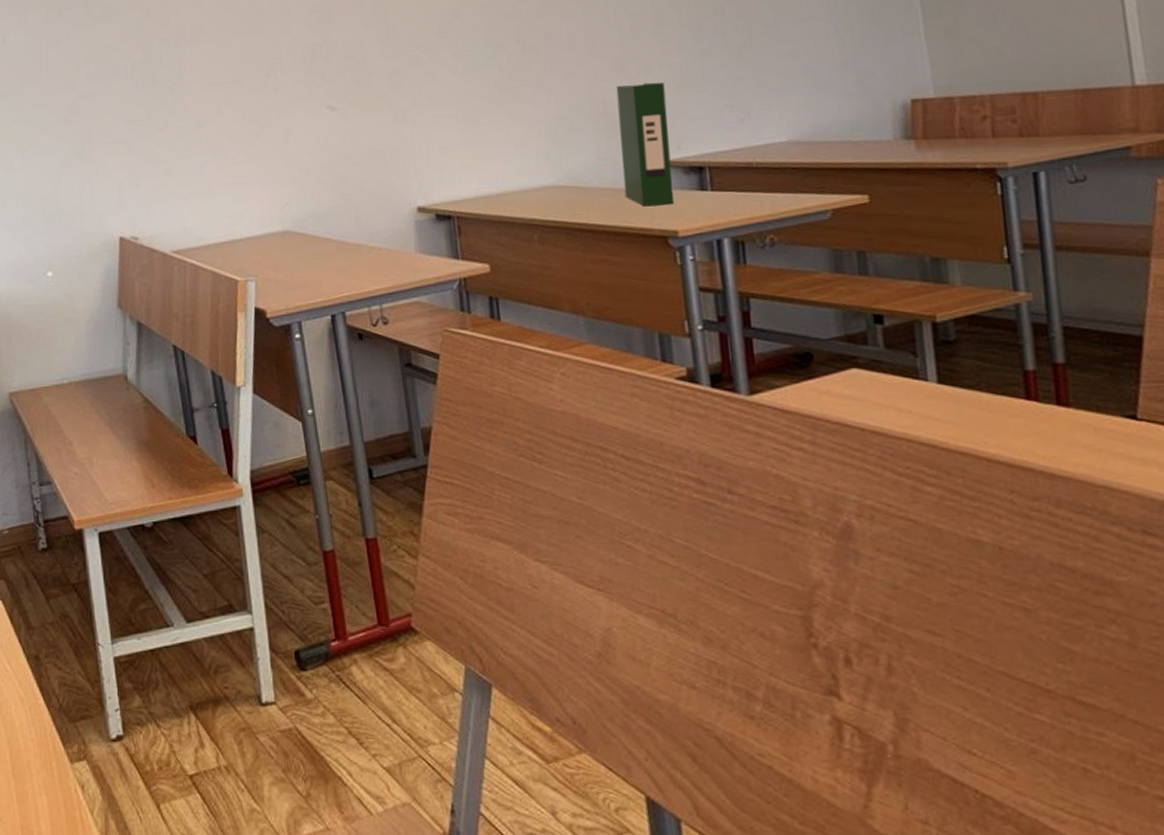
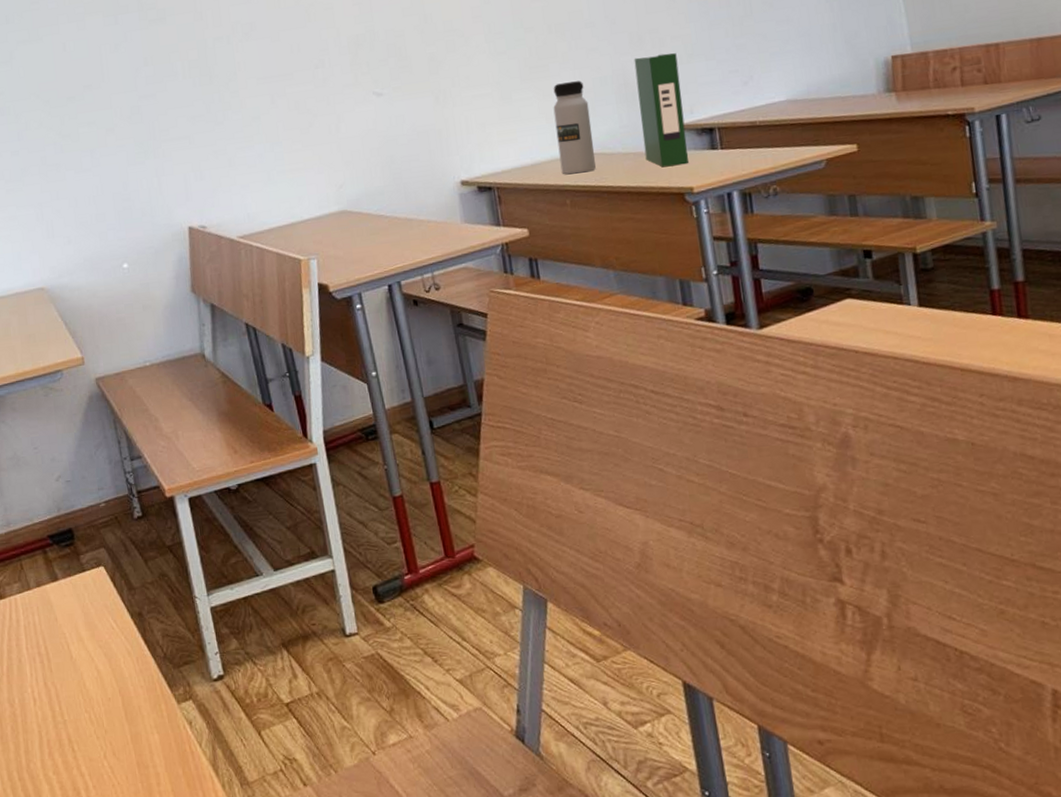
water bottle: none [523,106,569,208] -> present [553,80,596,175]

